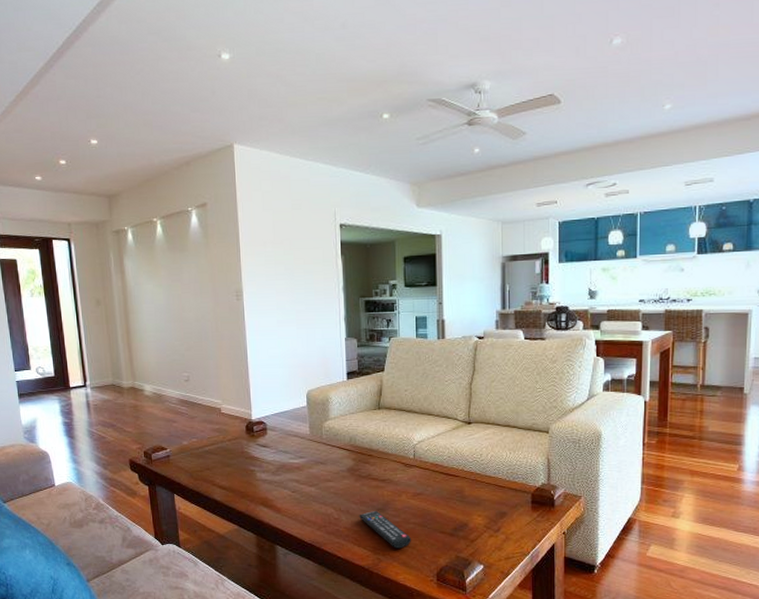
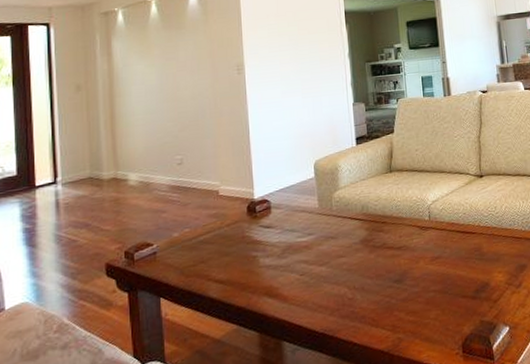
remote control: present [359,510,412,549] -> none [375,282,433,323]

